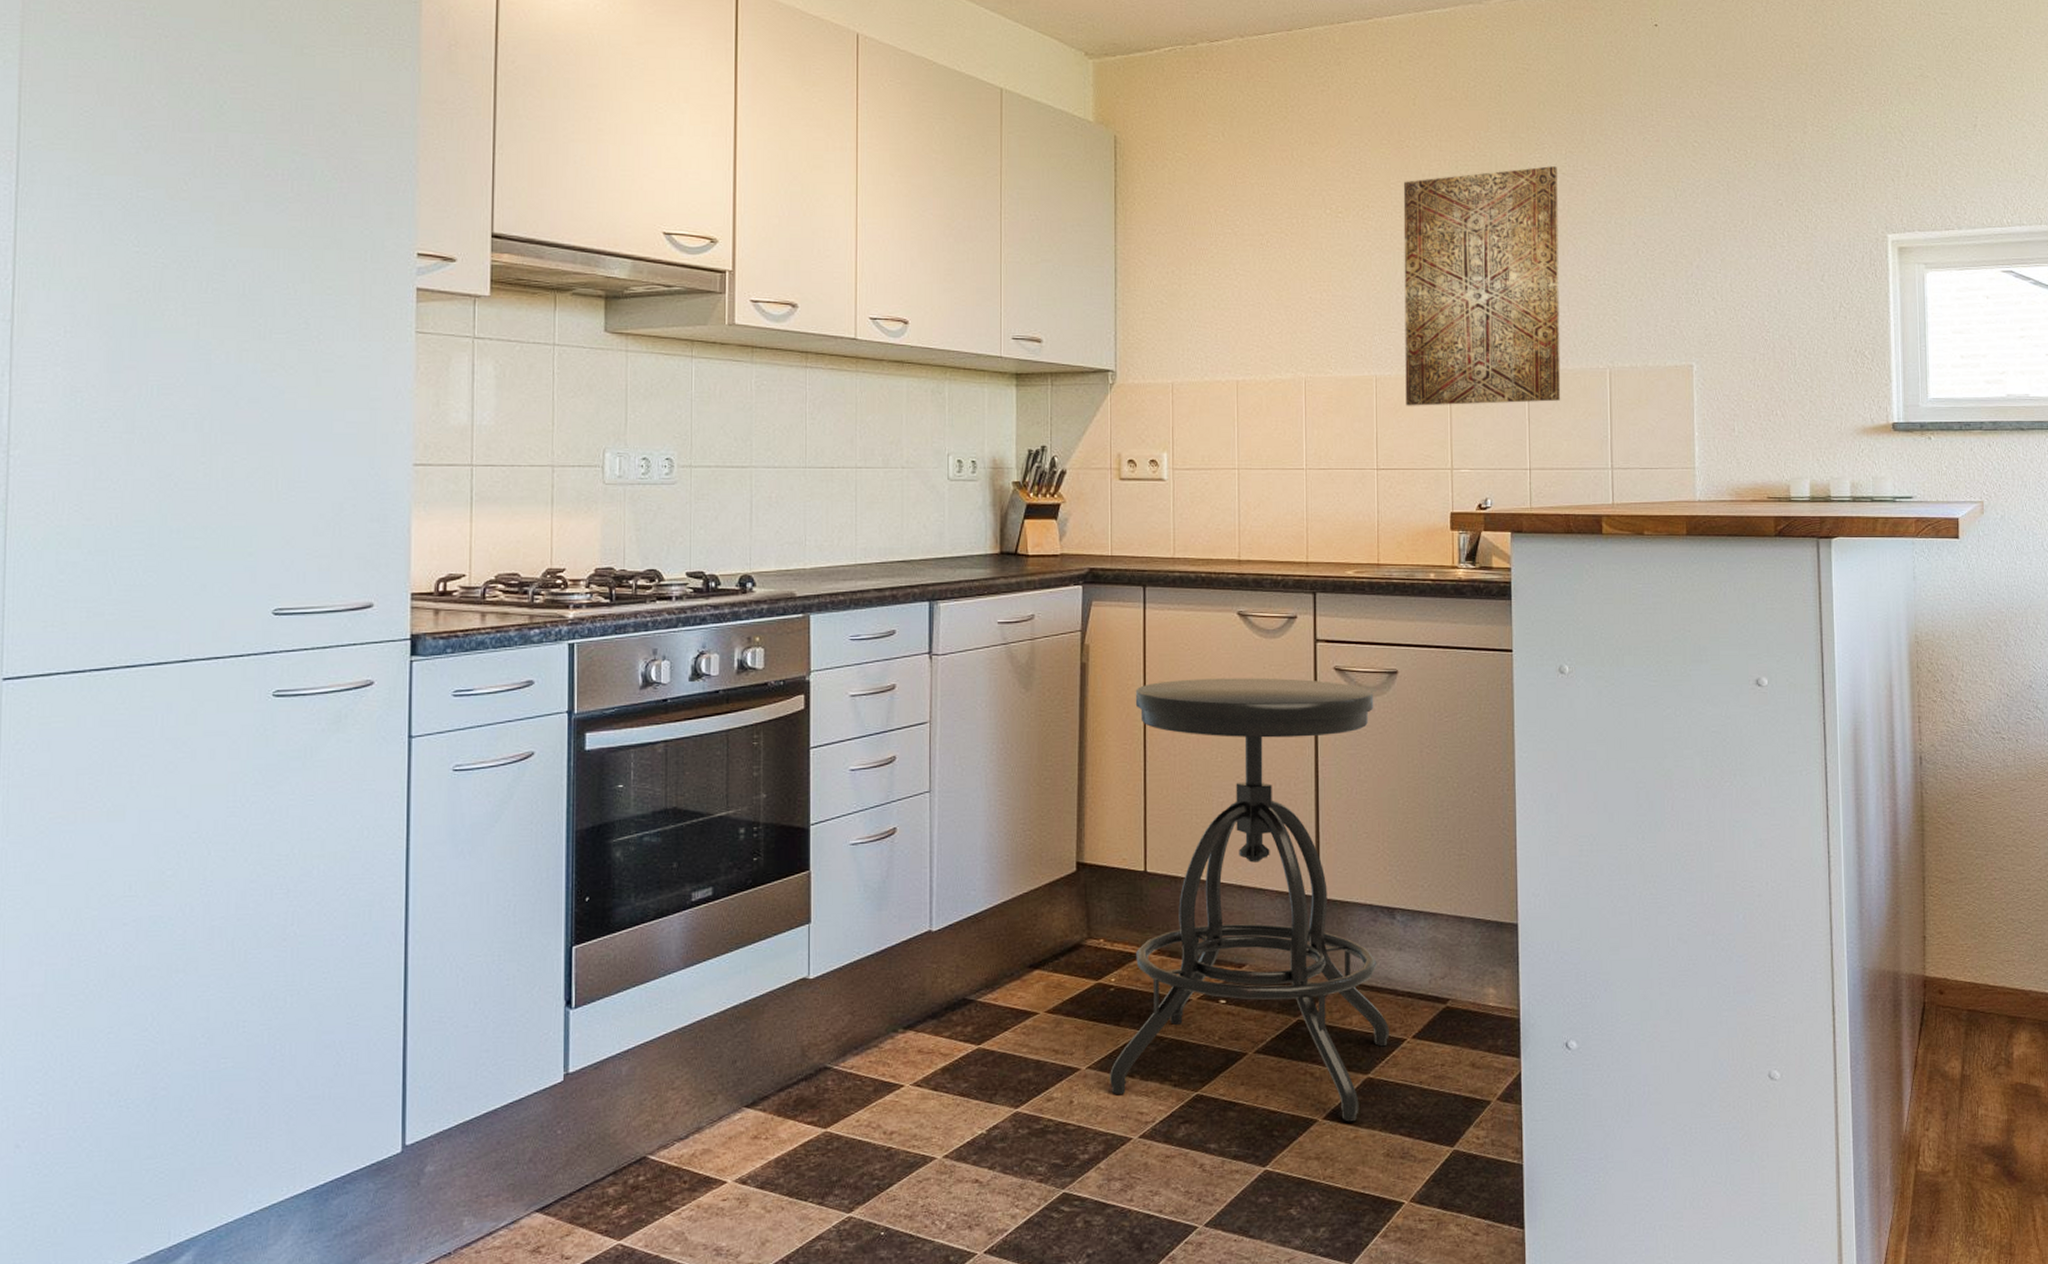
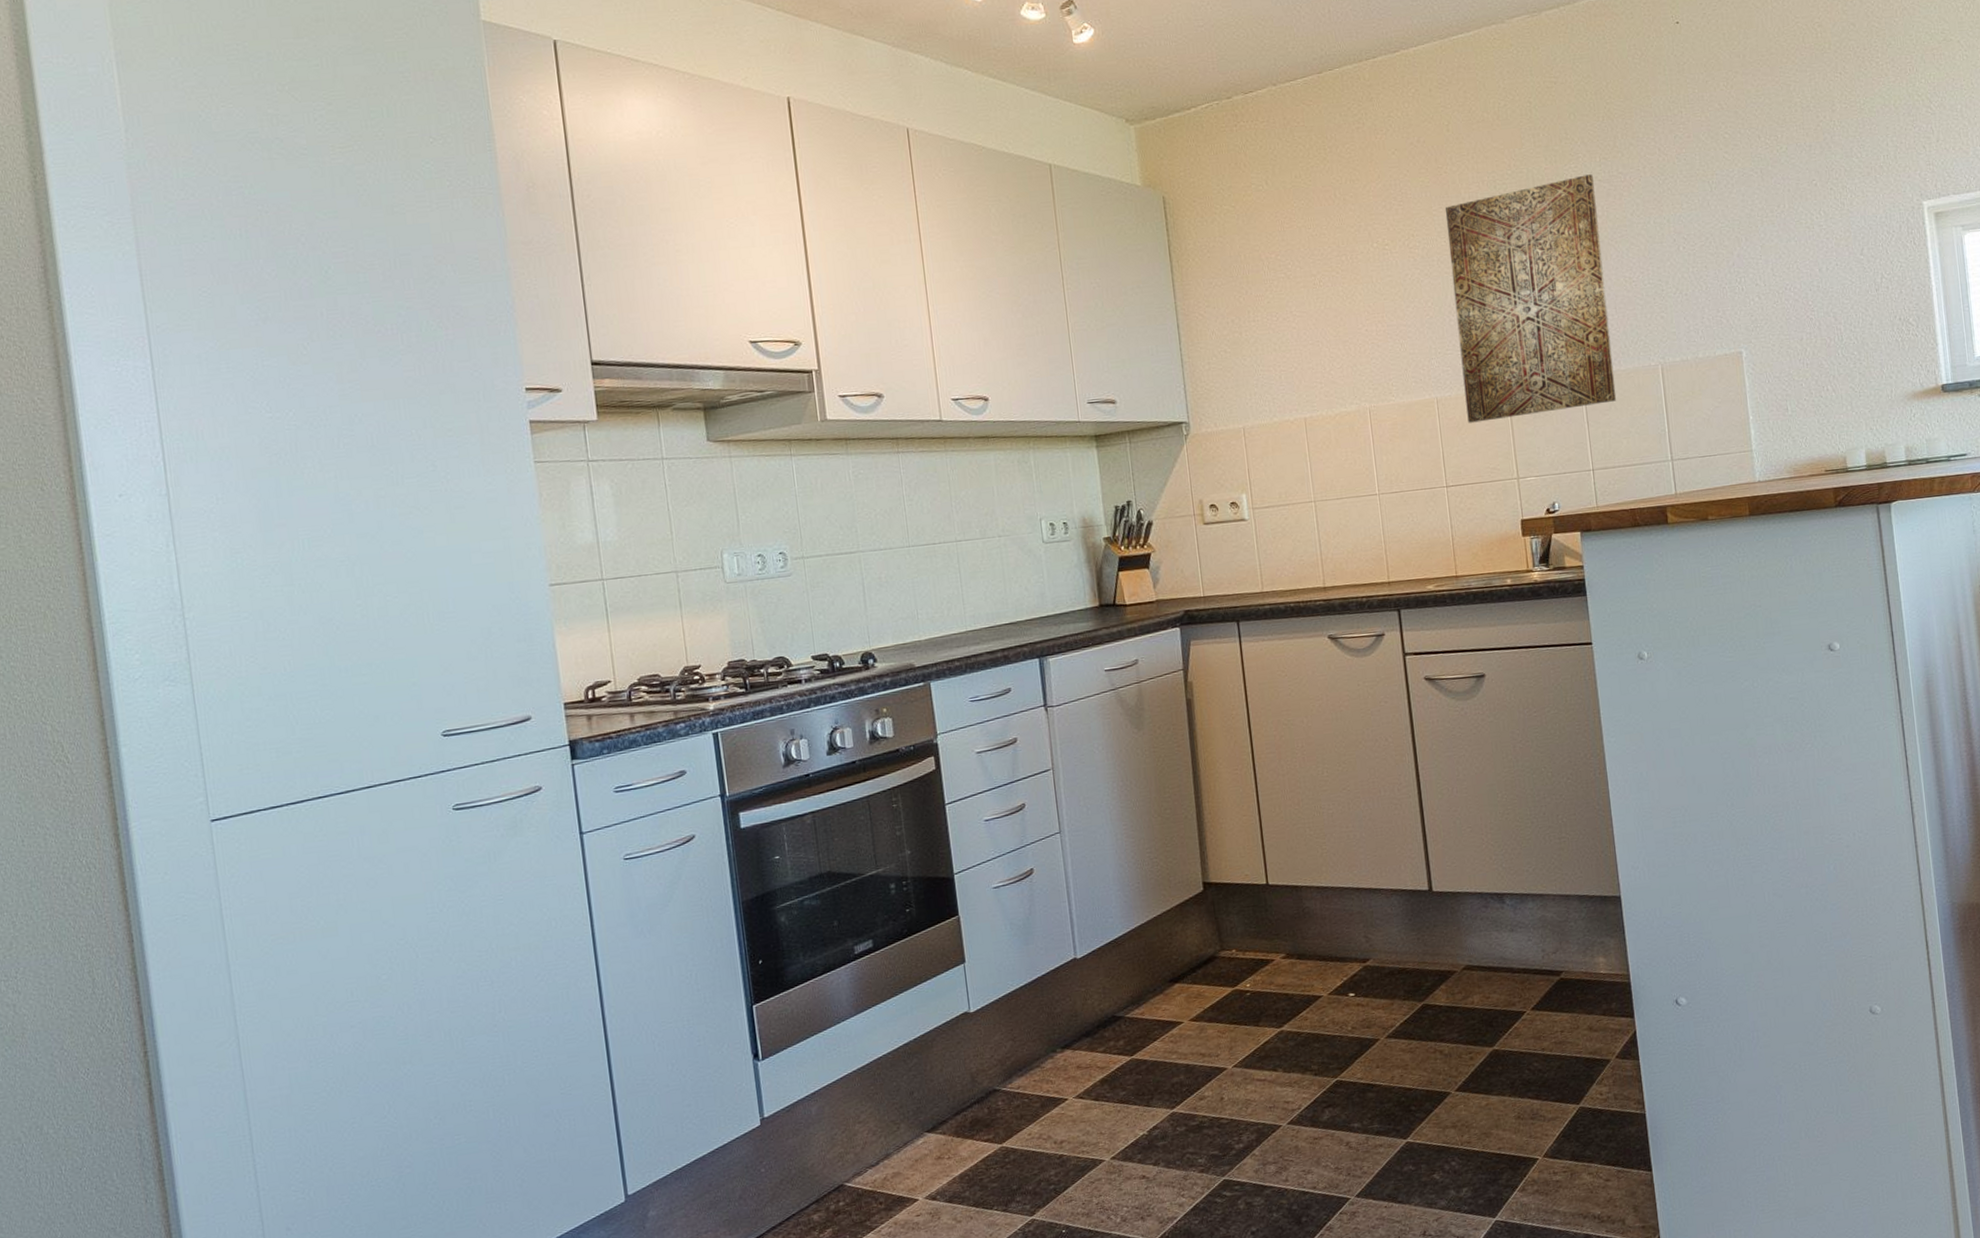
stool: present [1110,678,1389,1122] -> none [1240,691,1510,1092]

